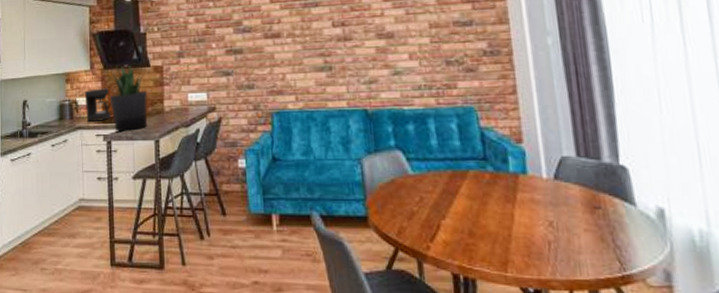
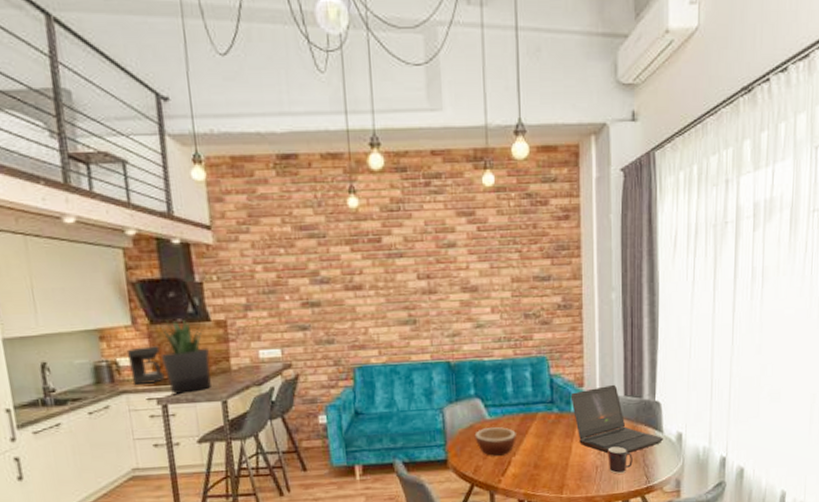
bowl: none [396,184,445,217] -> present [474,427,516,456]
laptop computer: none [507,142,638,229] -> present [570,384,663,454]
mug: none [561,219,598,254] -> present [607,446,633,474]

